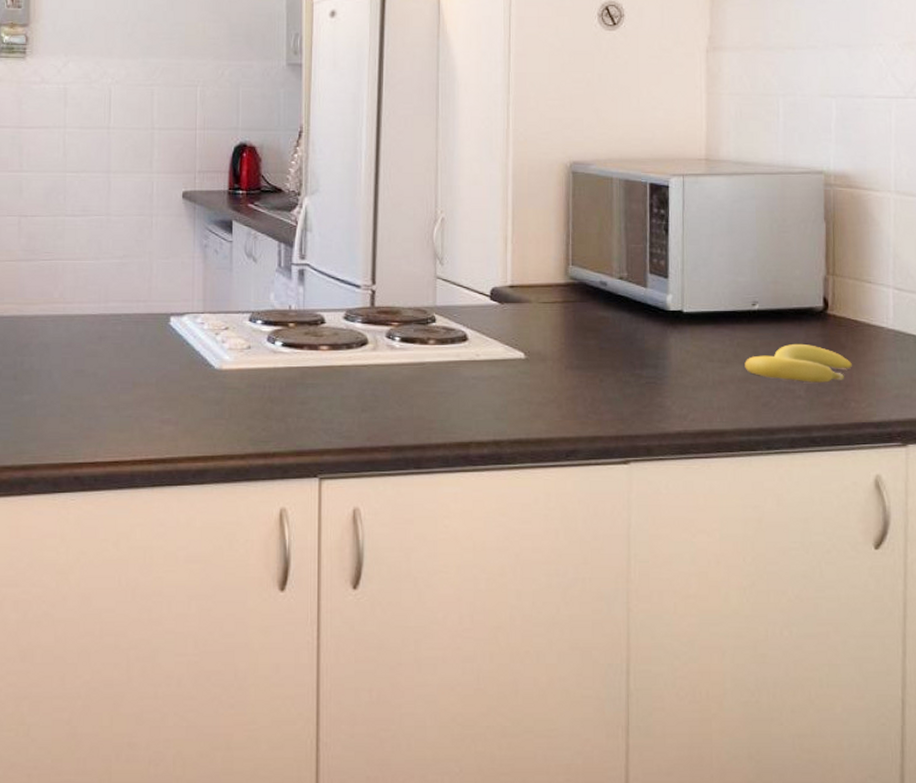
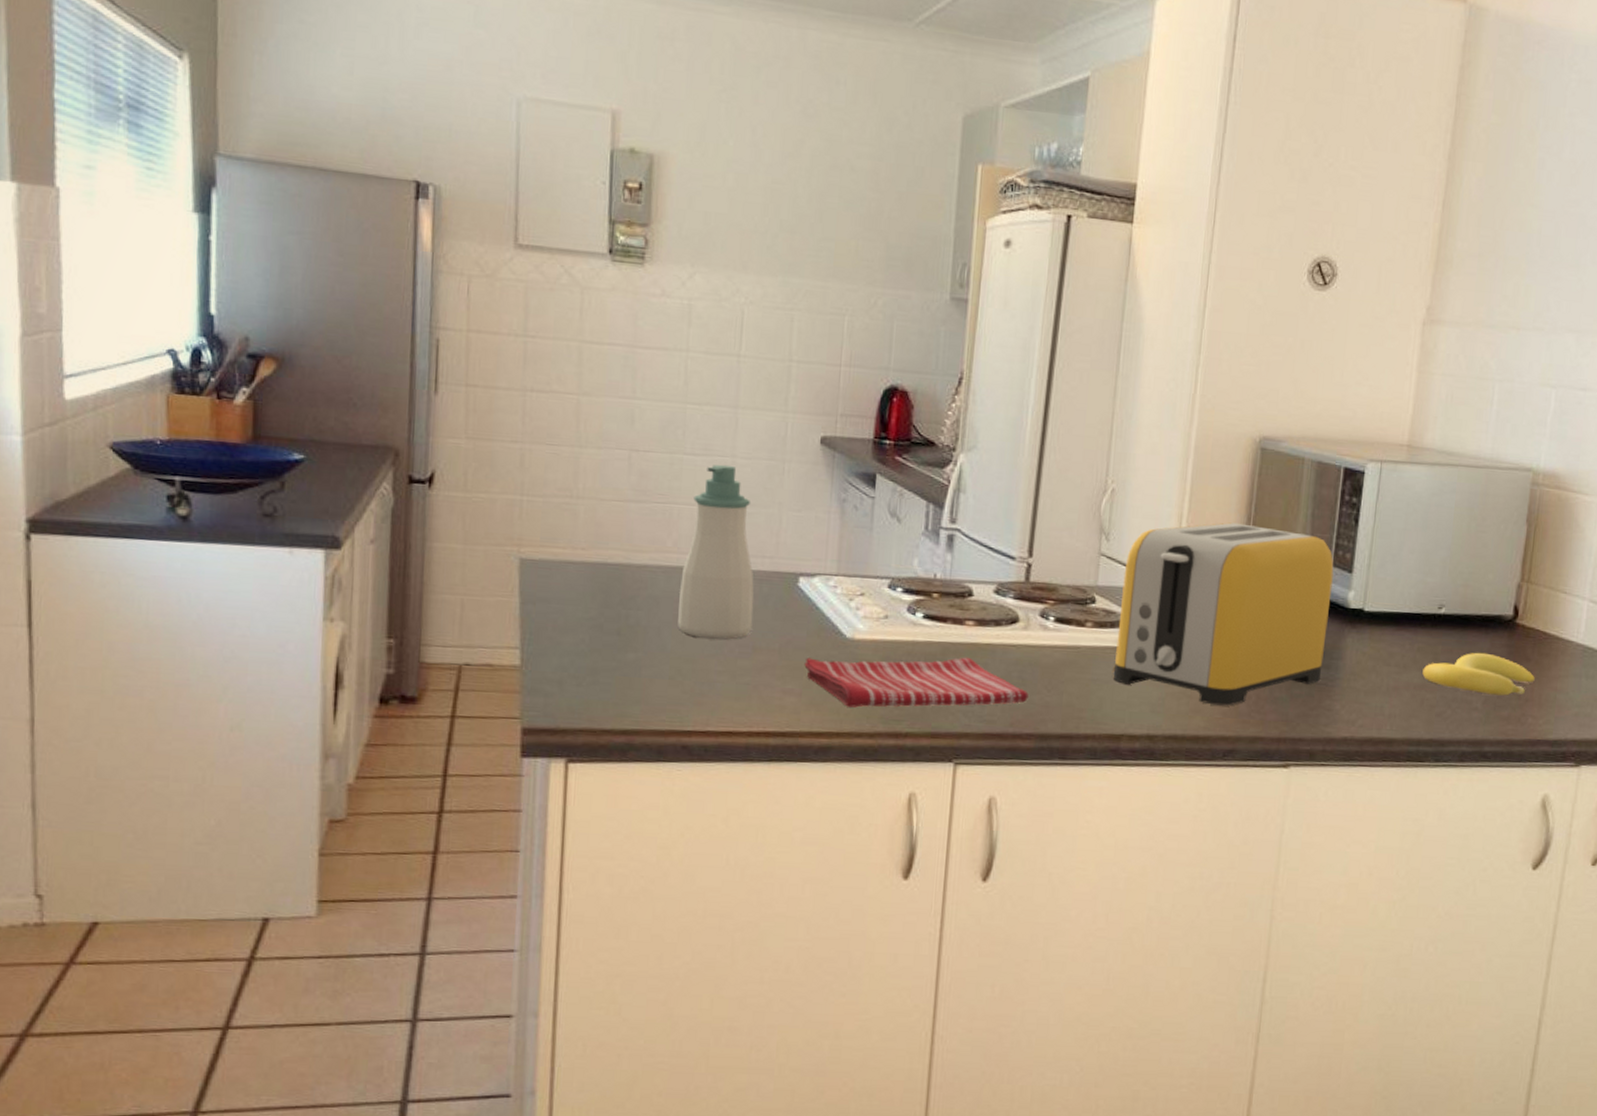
soap bottle: none [66,222,132,377] -> present [678,464,754,640]
dish towel: none [179,379,382,432] -> present [804,657,1029,708]
toaster: none [457,240,651,409] -> present [1113,522,1334,706]

